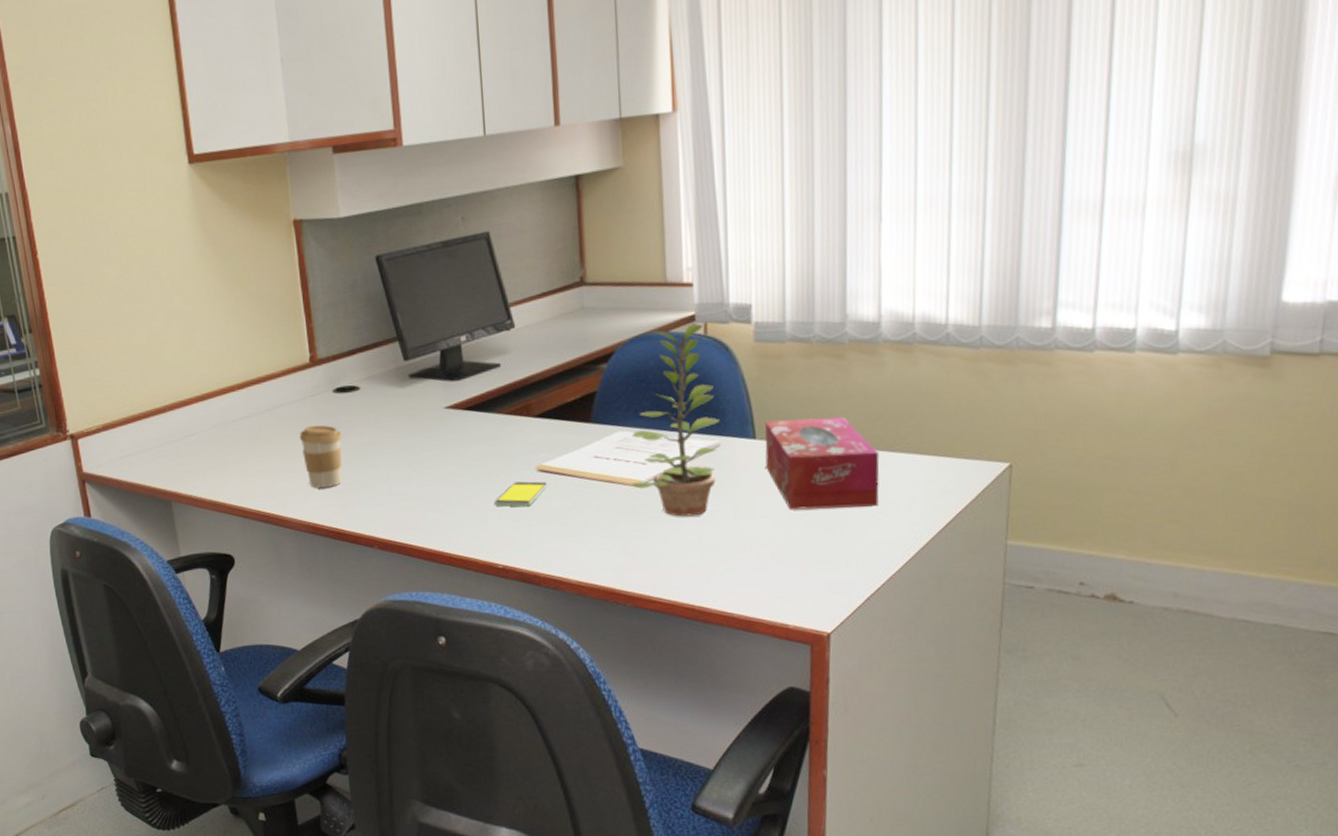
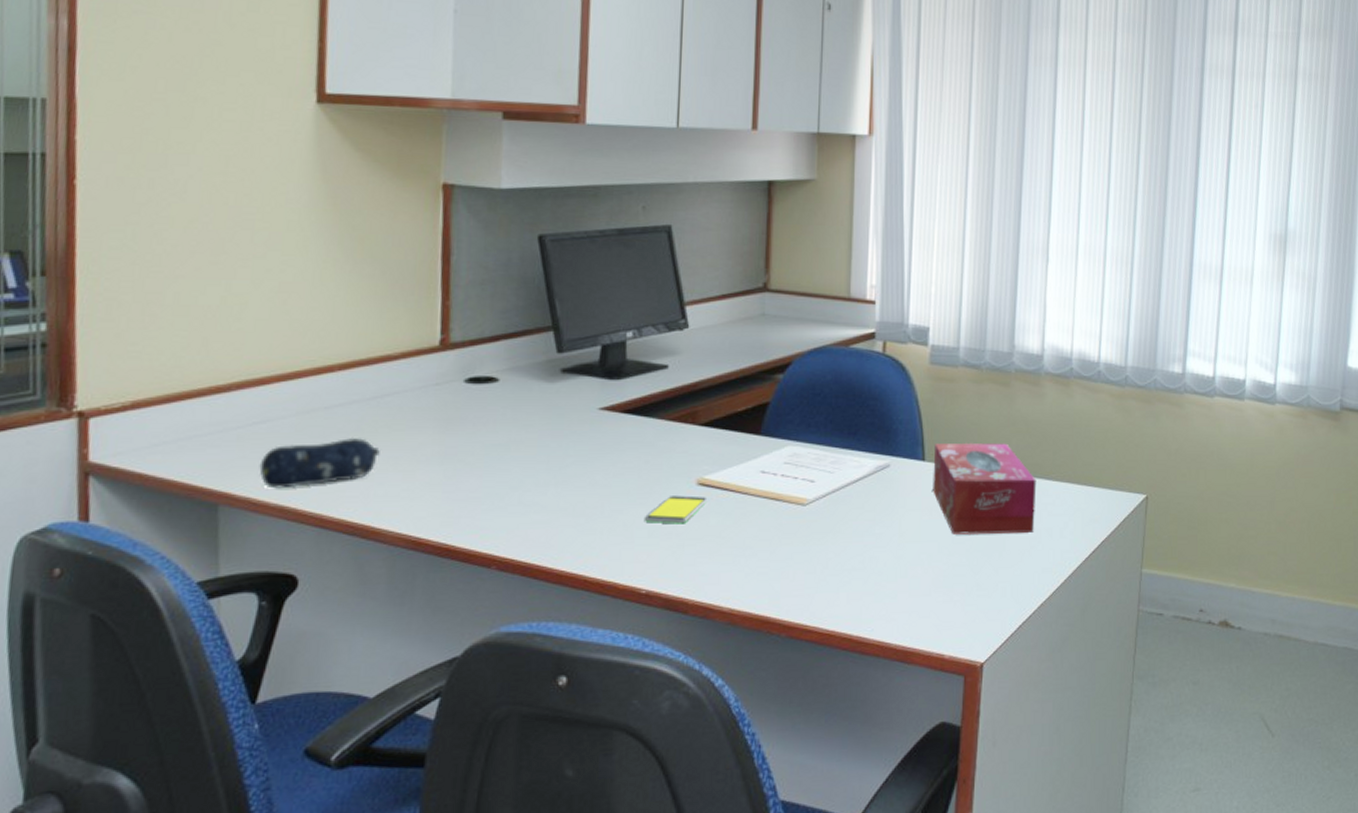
pencil case: none [194,443,278,488] -> present [259,437,380,489]
coffee cup: present [299,425,343,488] -> none [412,419,469,494]
plant: present [631,323,720,517] -> none [798,341,891,539]

